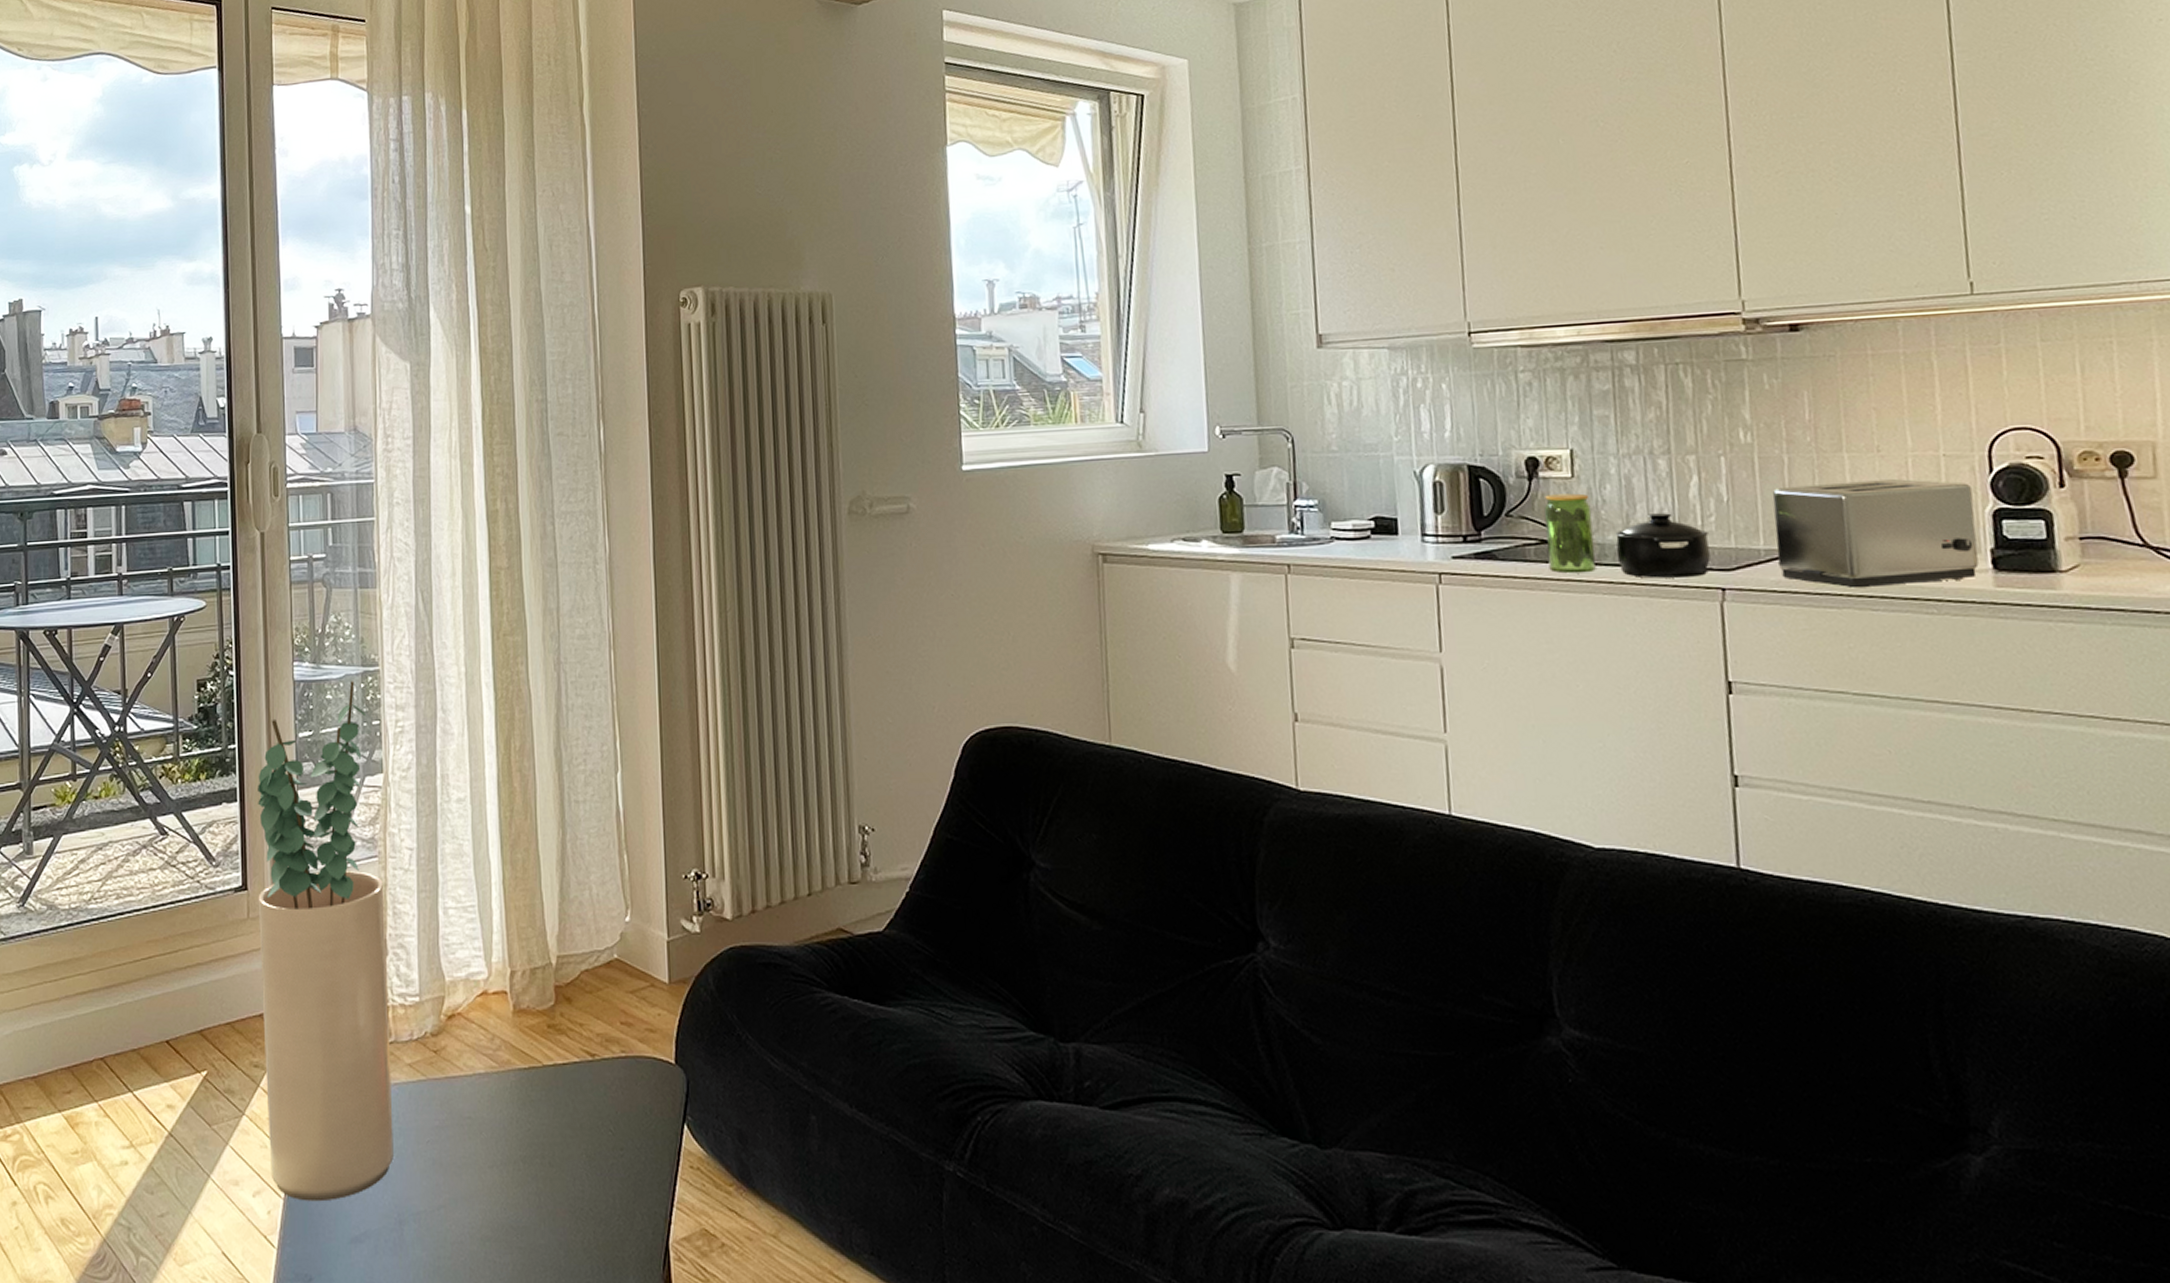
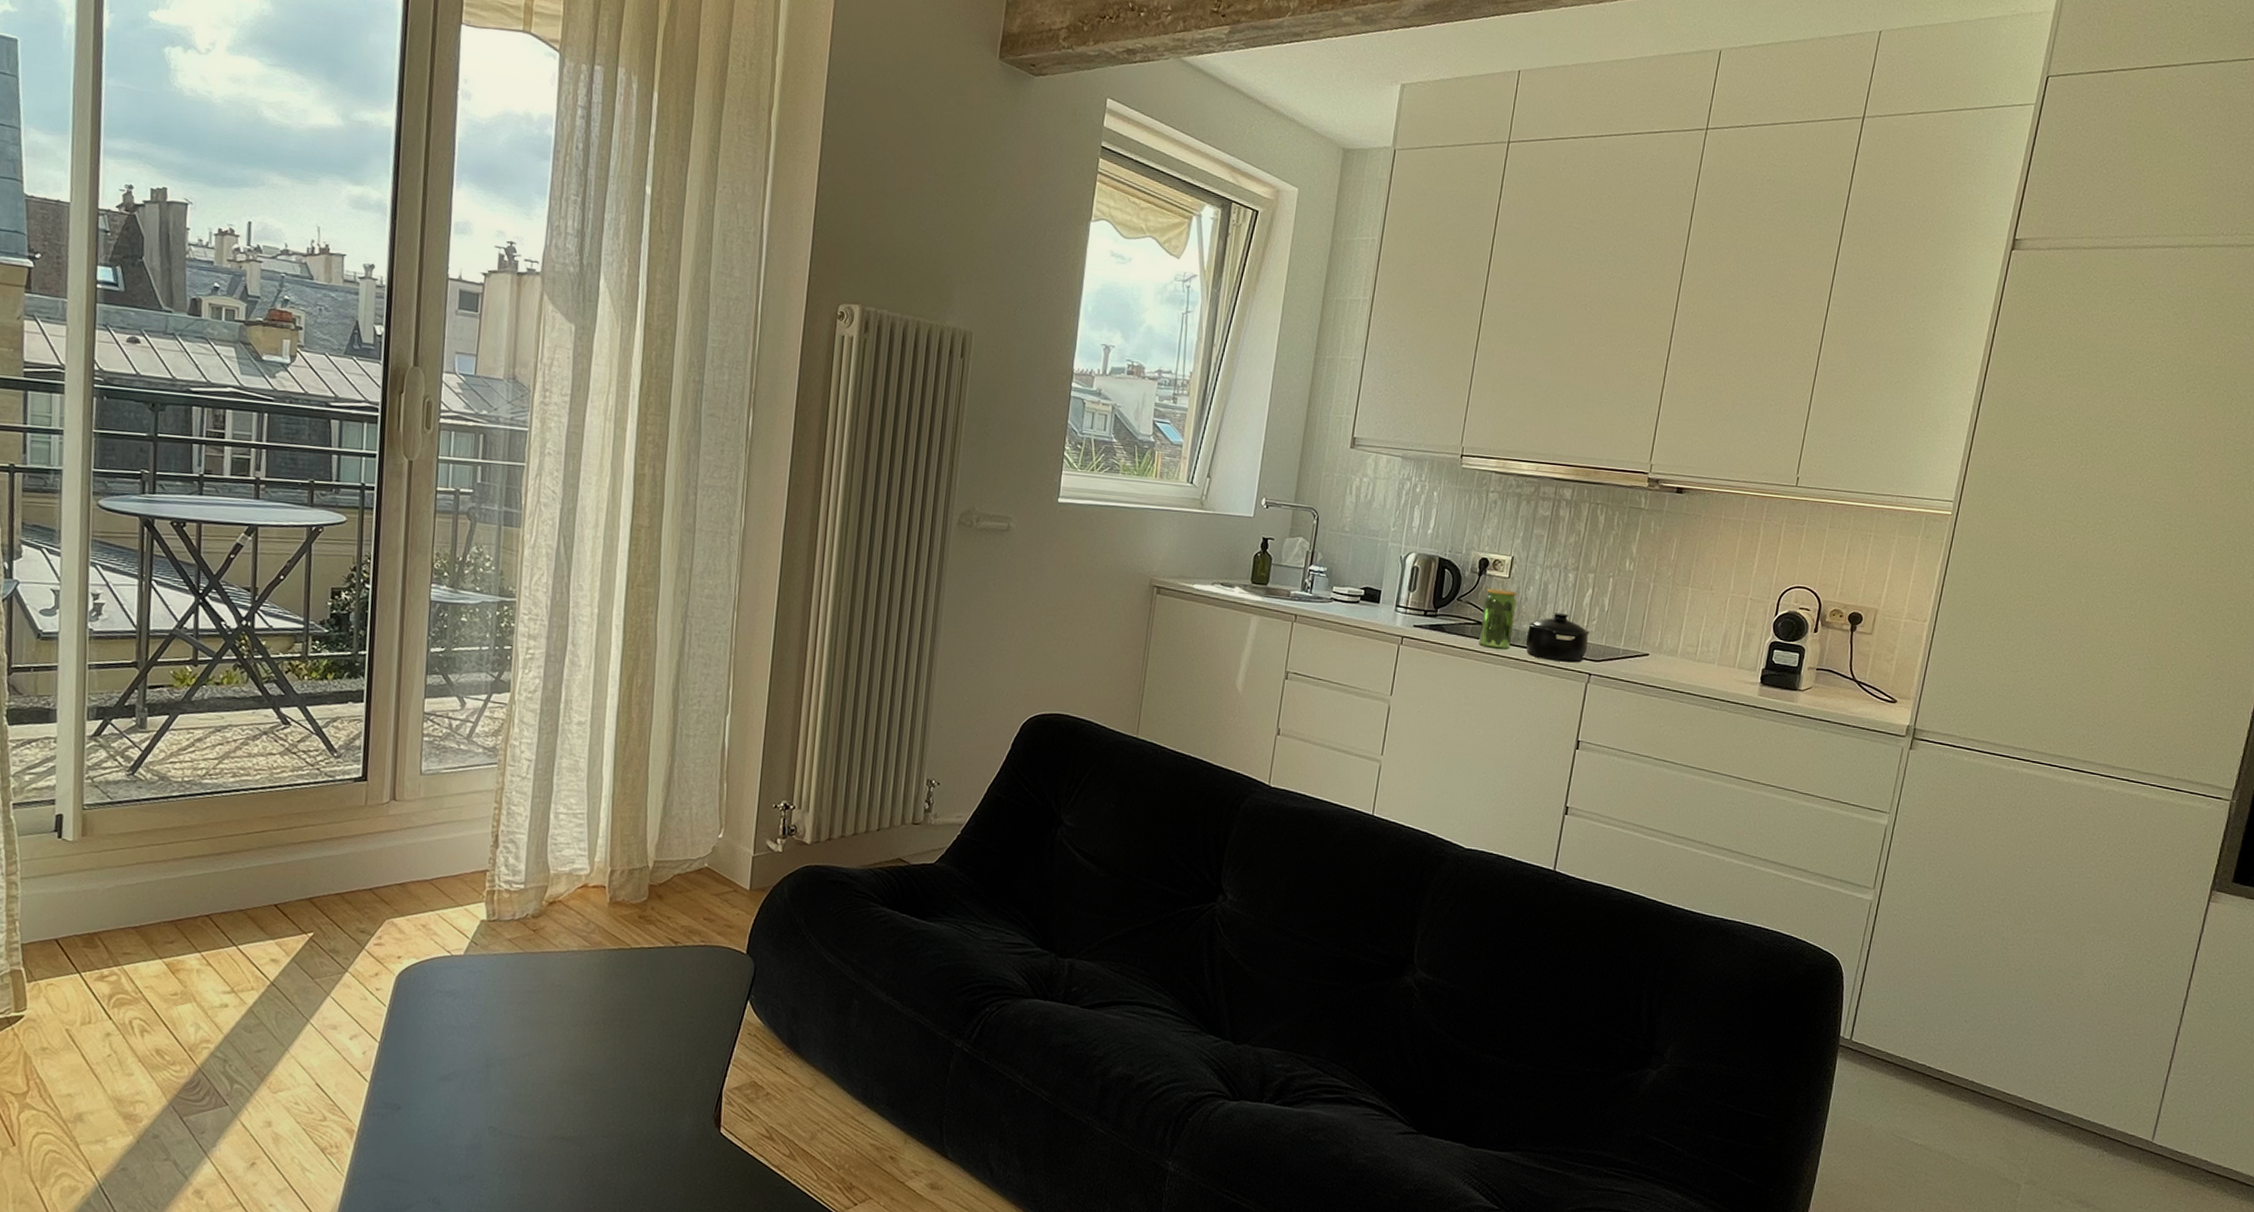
vase: present [258,681,394,1202] -> none [368,608,501,1046]
toaster: present [1772,479,1979,588] -> none [1629,606,1762,688]

